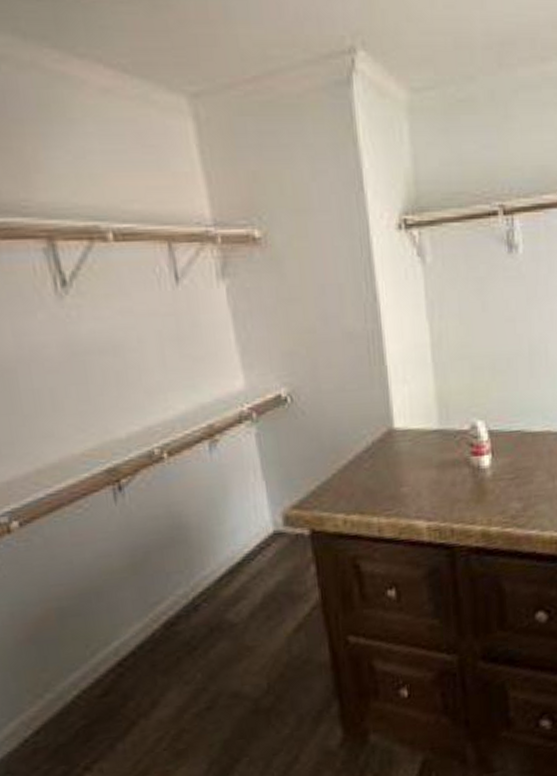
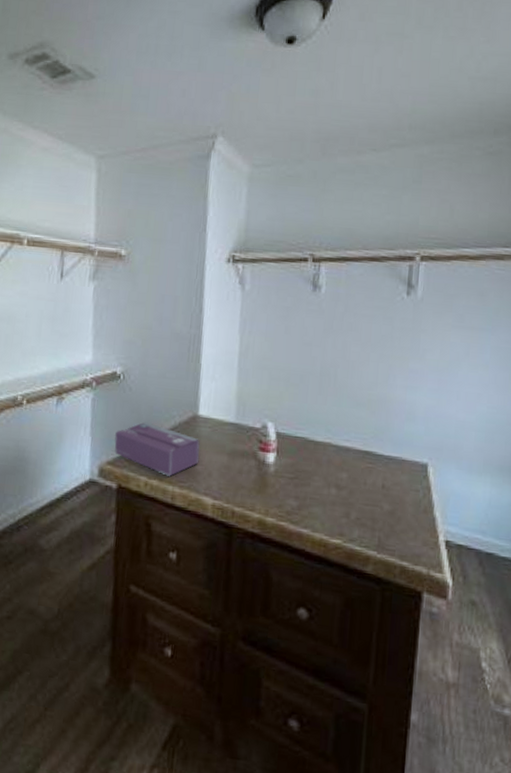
tissue box: none [294,449,404,507] -> present [114,421,200,476]

